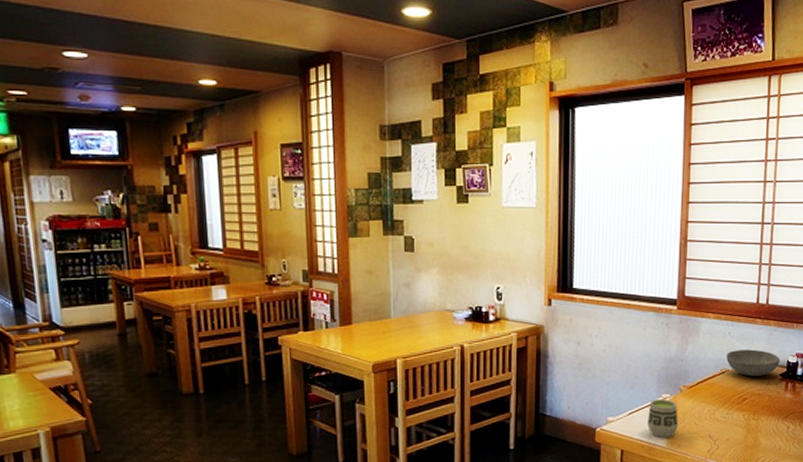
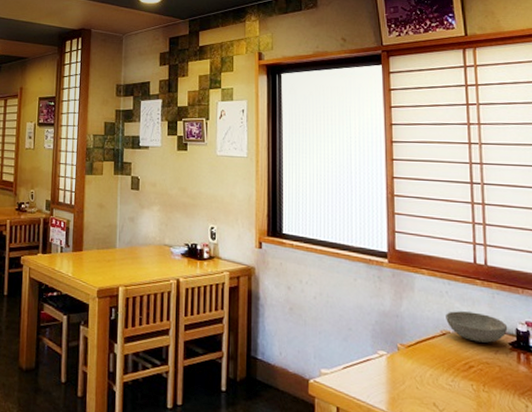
cup: present [647,399,678,438] -> none [364,355,398,401]

